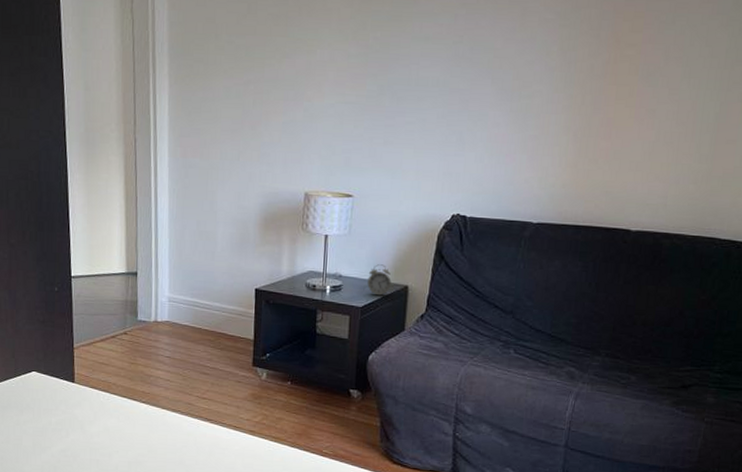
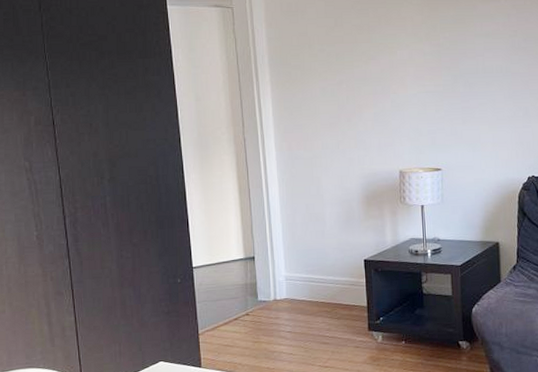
alarm clock: present [367,264,391,296] -> none [463,226,484,254]

